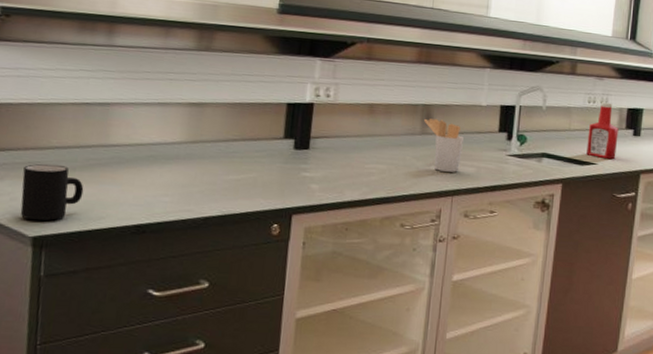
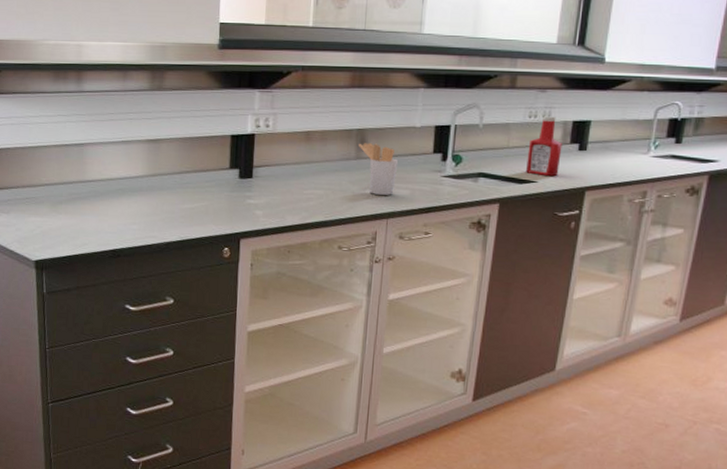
mug: present [20,163,84,221] -> none [23,199,70,248]

